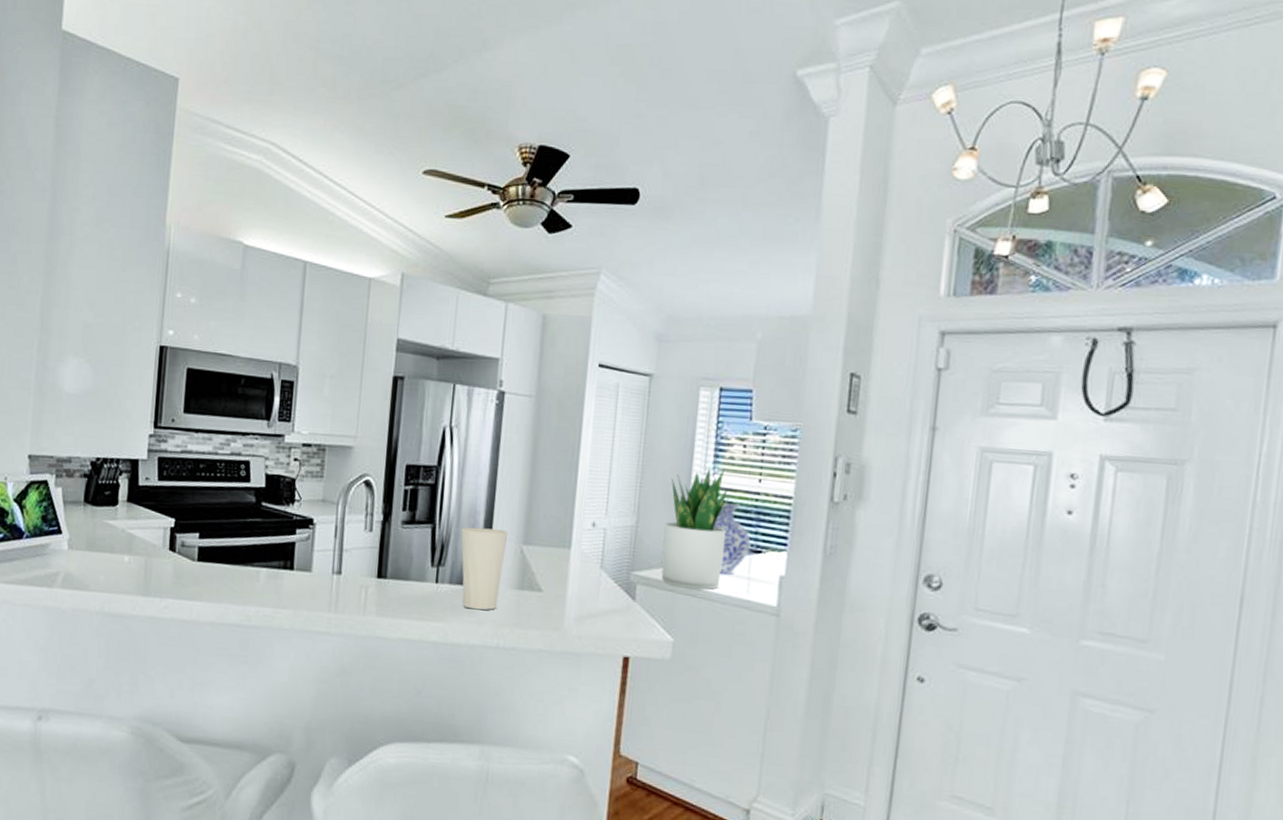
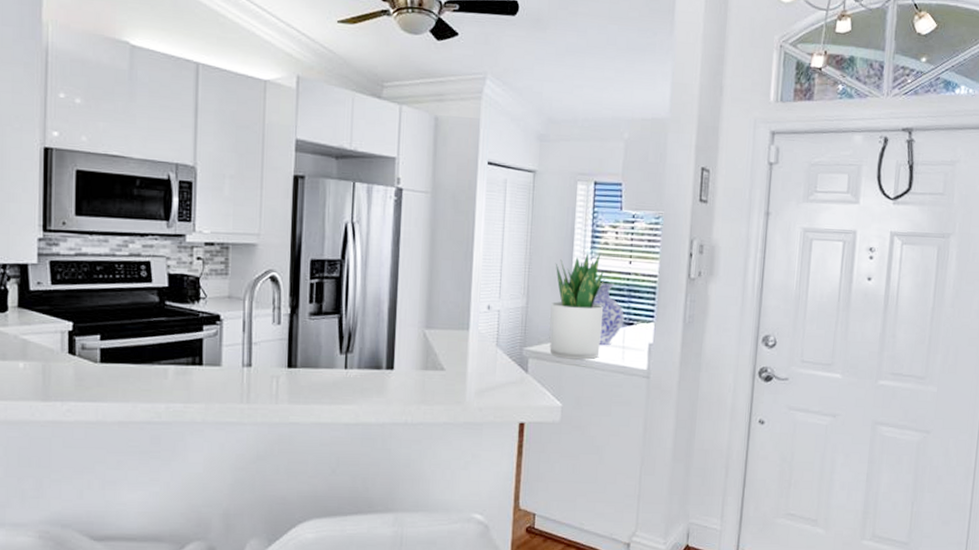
cup: present [461,527,509,611] -> none [366,315,412,391]

